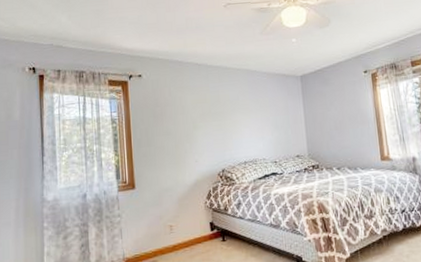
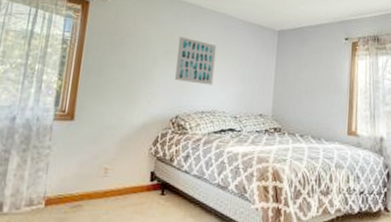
wall art: none [212,97,250,139] -> present [174,36,217,85]

